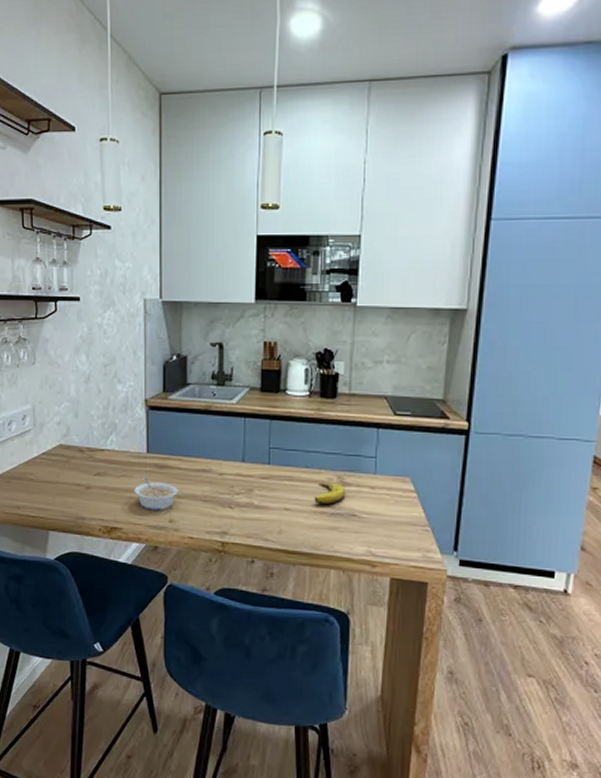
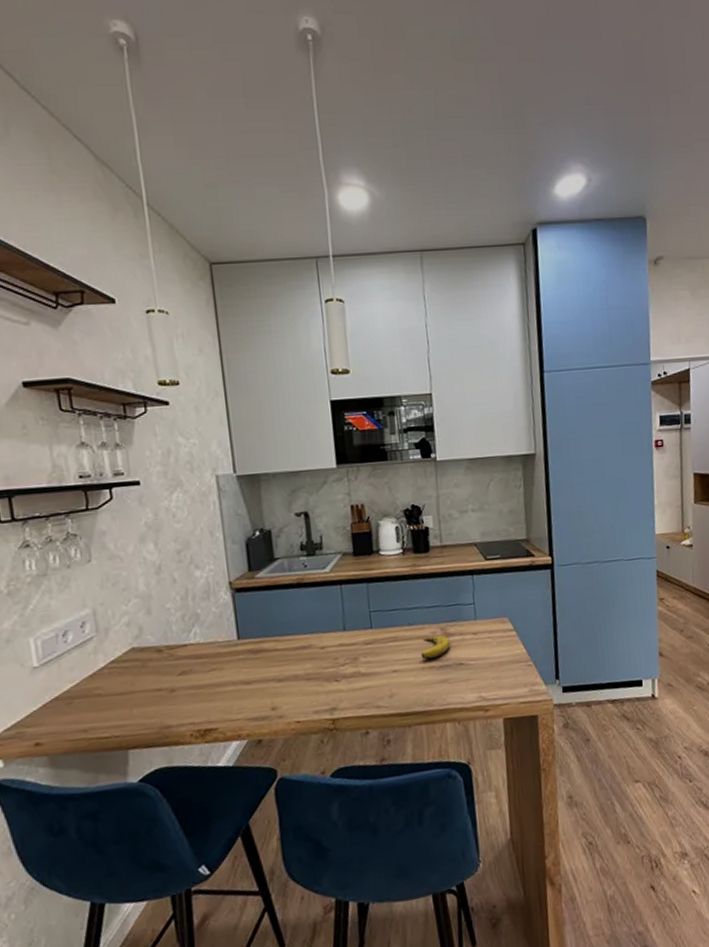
legume: present [134,477,178,511] -> none [227,666,278,702]

